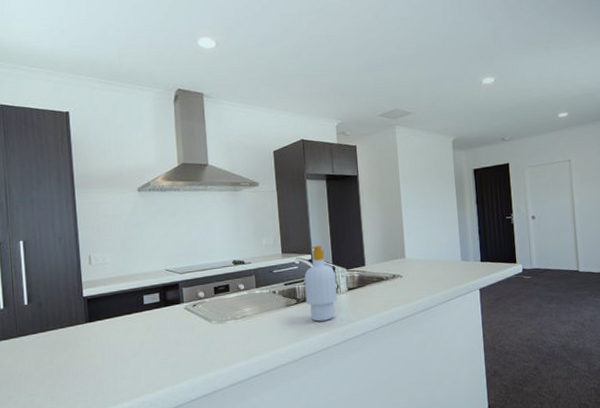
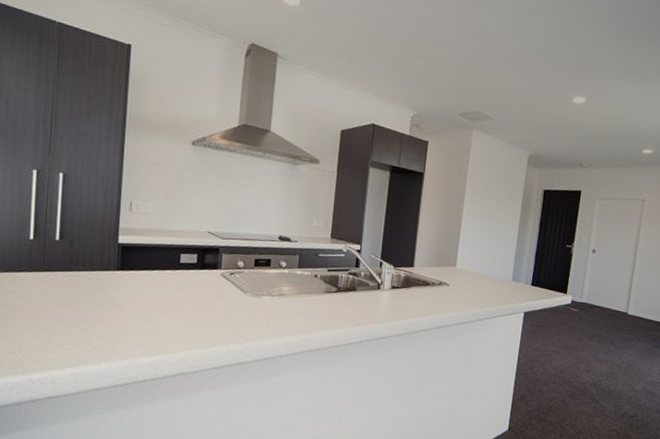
soap bottle: present [304,245,338,322] -> none [346,236,382,315]

